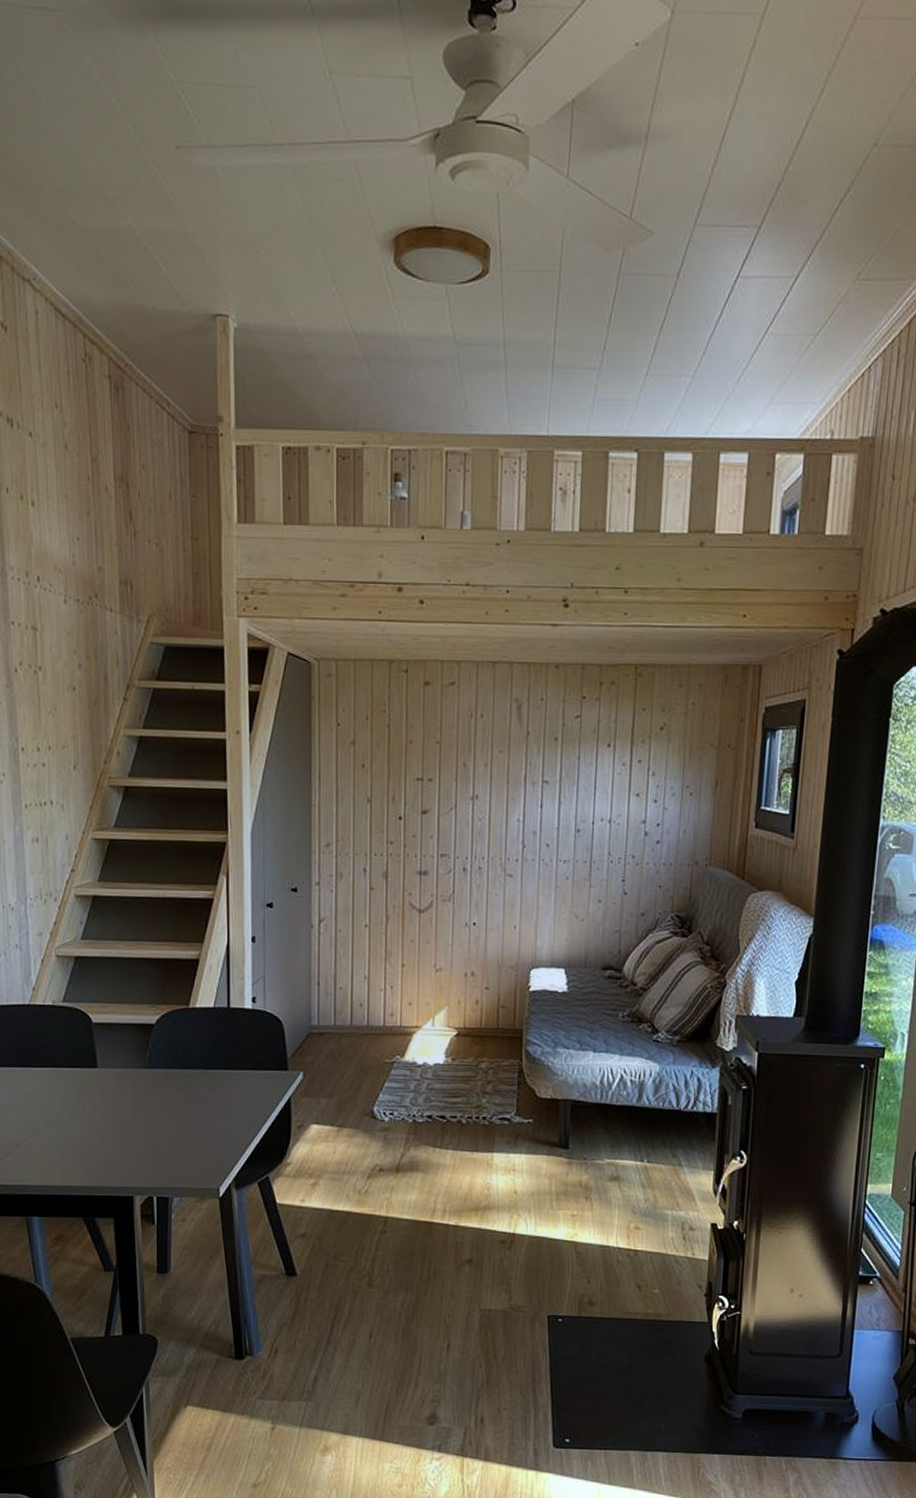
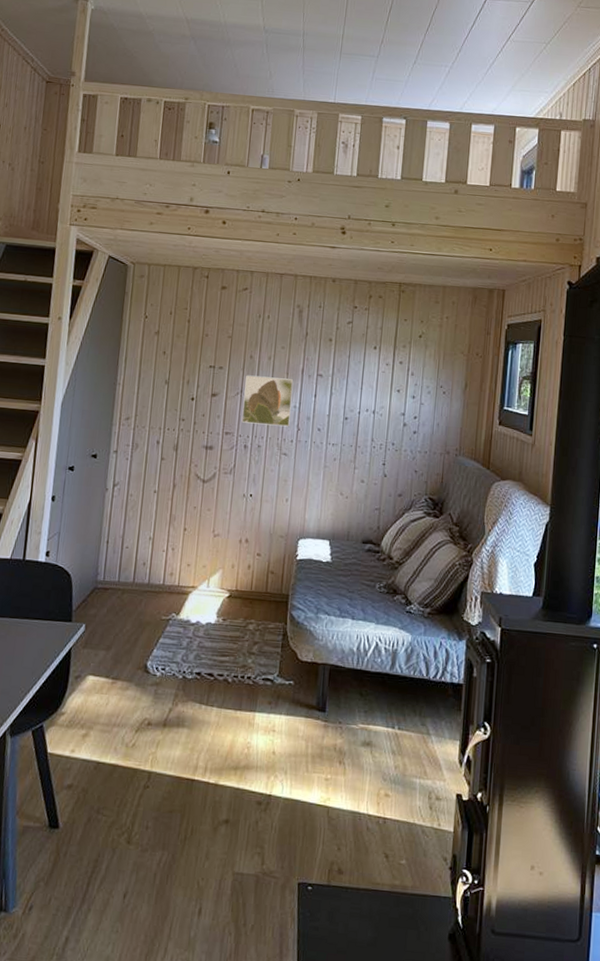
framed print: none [458,786,516,844] -> present [241,375,294,427]

